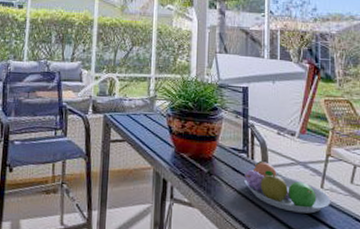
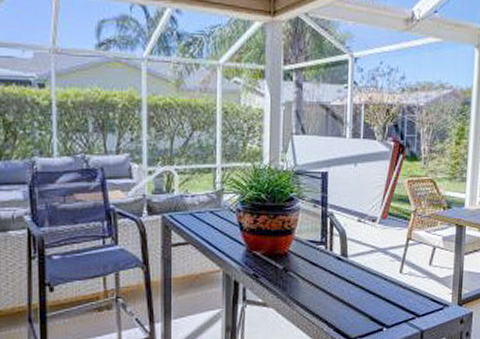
fruit bowl: present [244,160,331,214] -> none [322,251,409,300]

